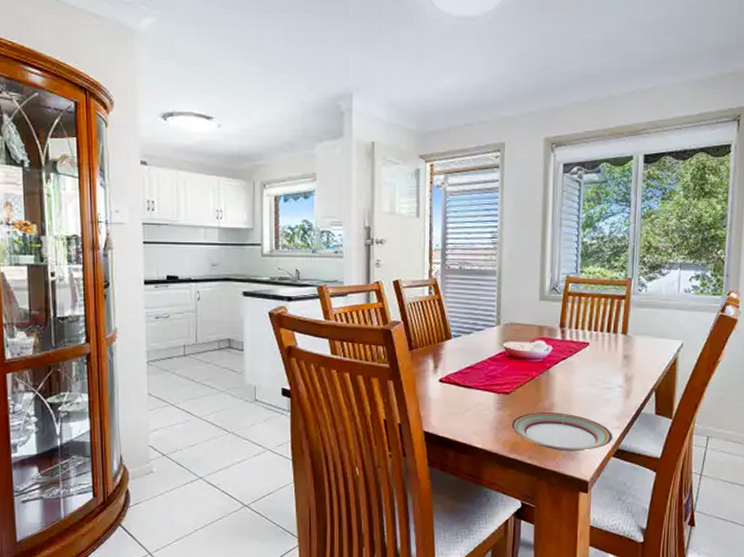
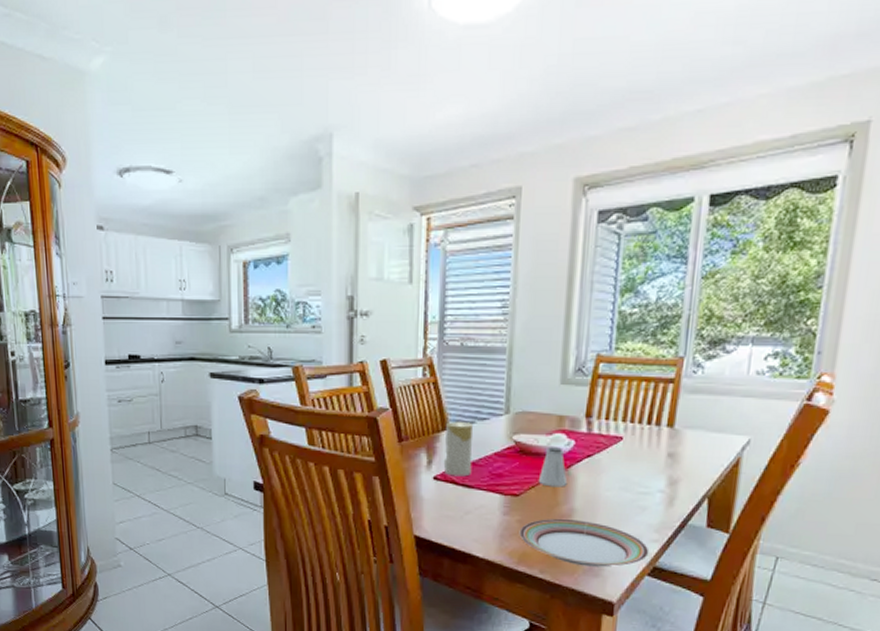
candle: none [447,331,471,379] -> present [443,421,473,477]
saltshaker: none [524,352,548,386] -> present [538,447,568,487]

